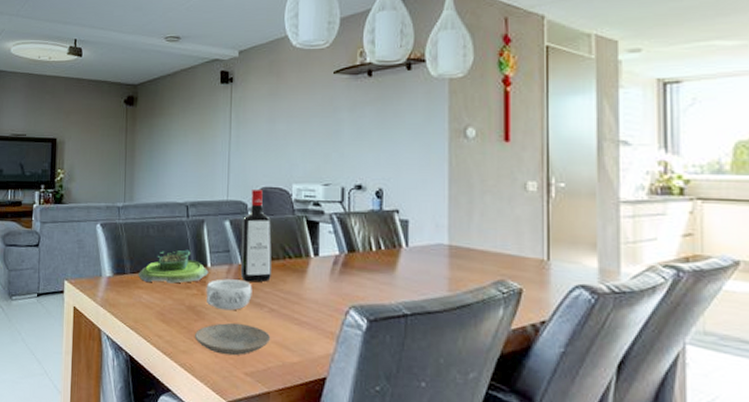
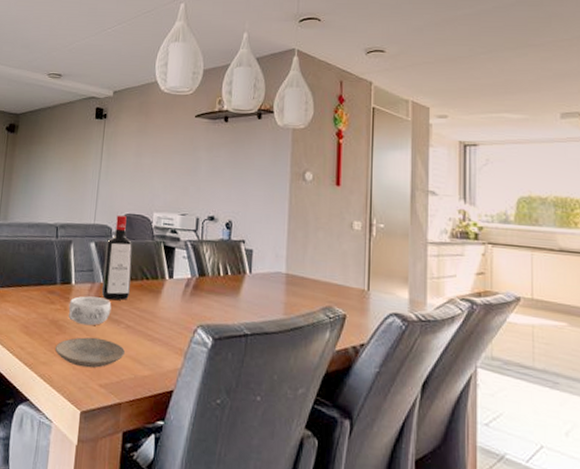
plant pot: present [139,250,209,284] -> none [7,267,73,299]

